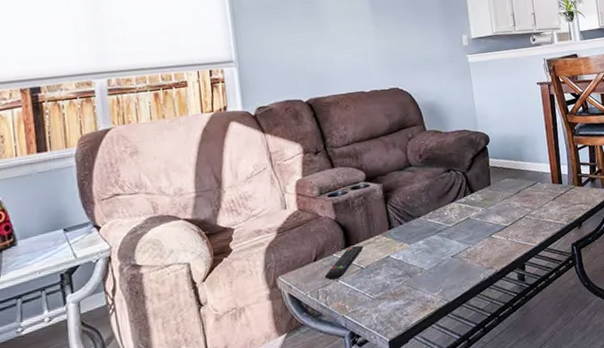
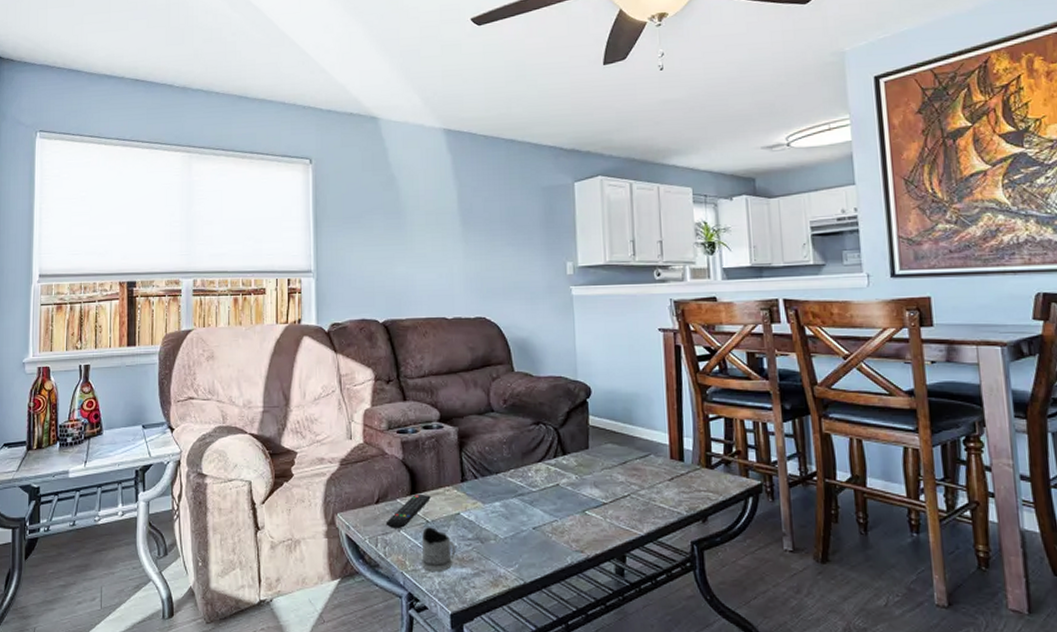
tea glass holder: none [358,272,389,310] -> present [420,527,456,571]

